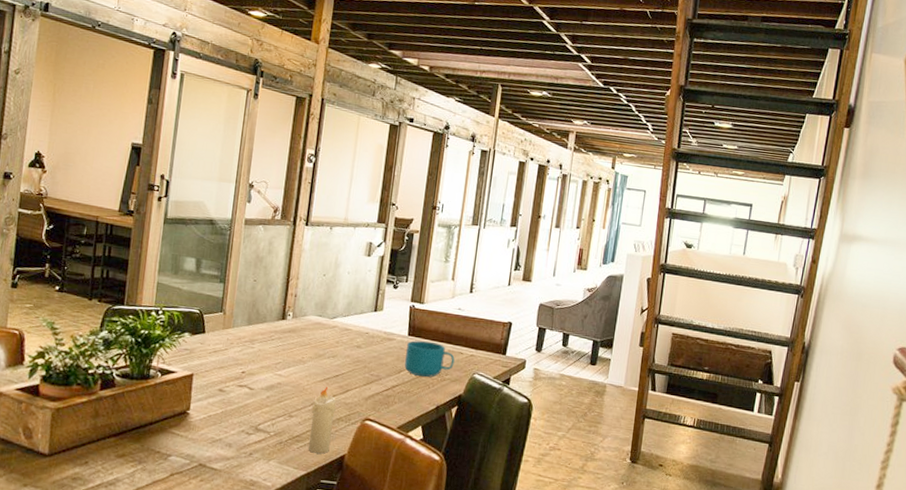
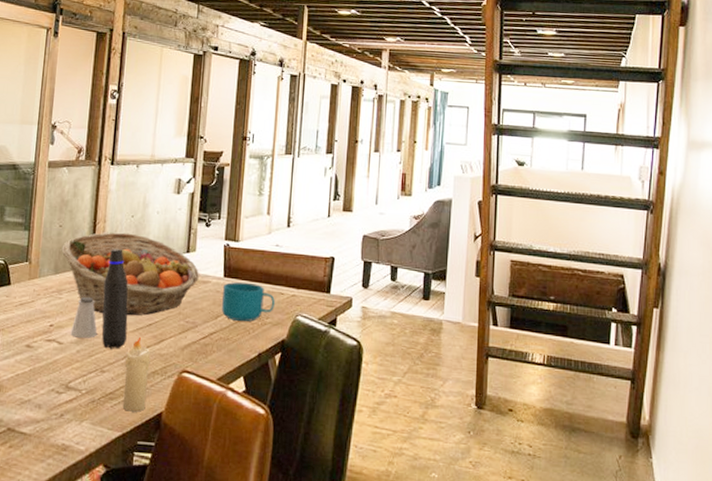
fruit basket: none [255,289,385,367] -> present [61,232,199,316]
saltshaker: none [261,348,287,386] -> present [70,297,98,338]
water bottle: none [291,304,318,396] -> present [102,249,129,349]

